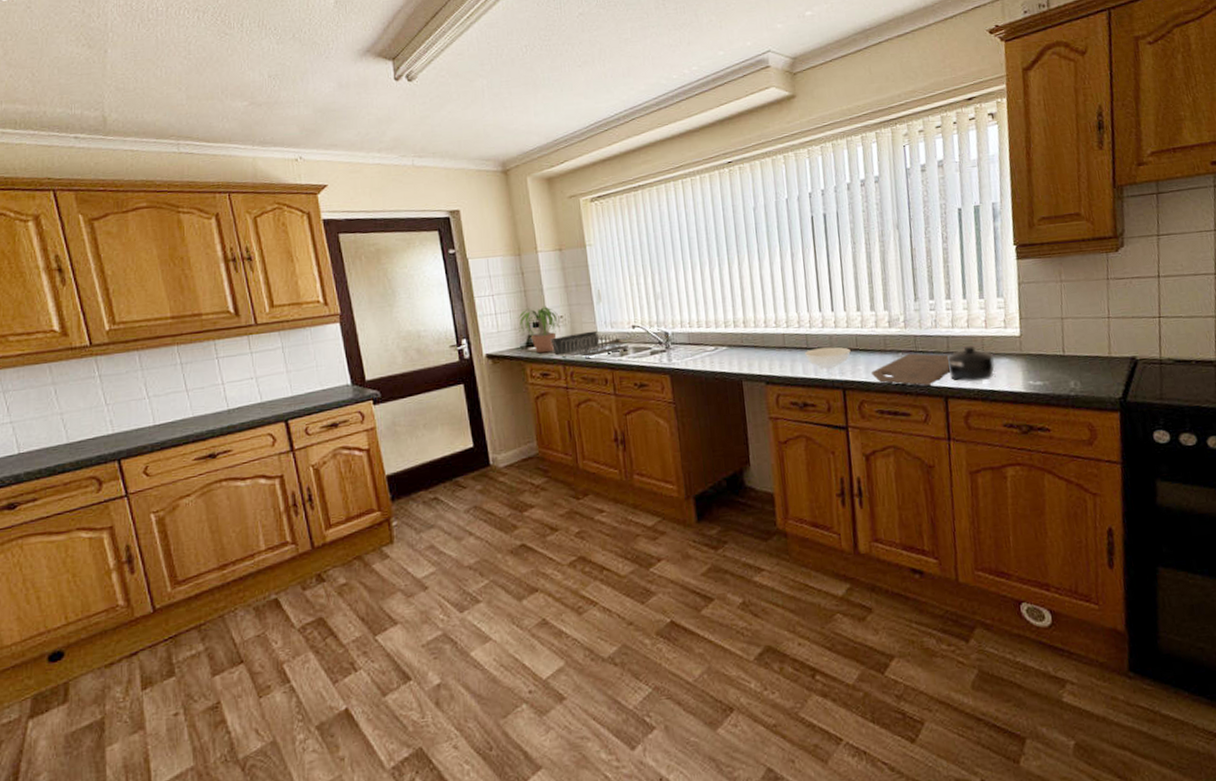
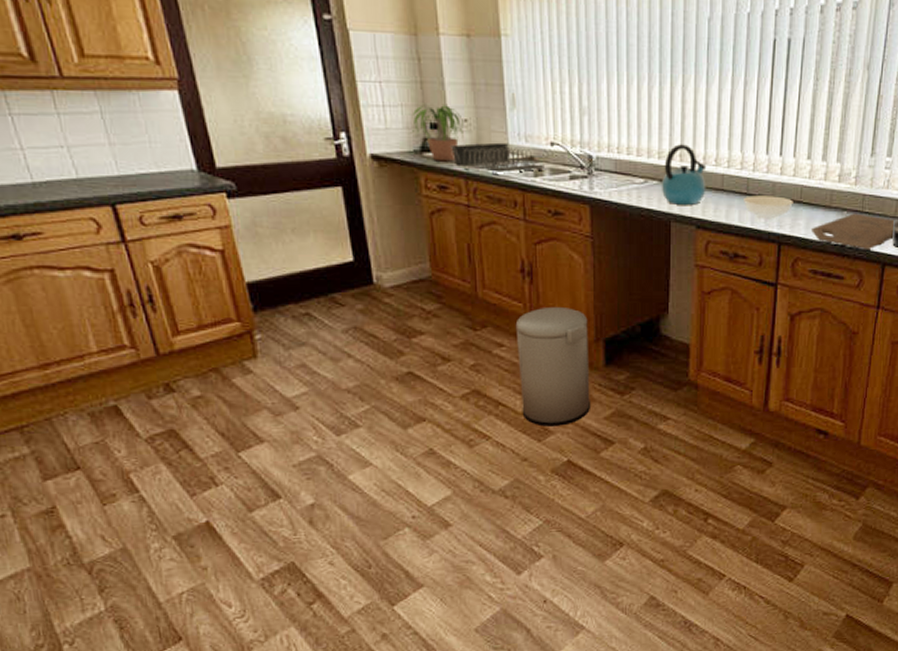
pedal bin: none [613,469,688,588] -> present [515,306,590,427]
kettle: none [729,312,771,366] -> present [661,144,707,205]

